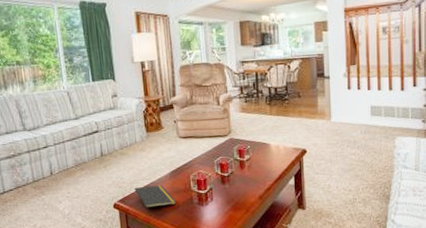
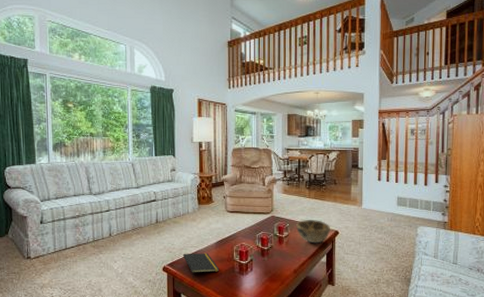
decorative bowl: none [258,139,297,165] -> present [296,220,330,244]

